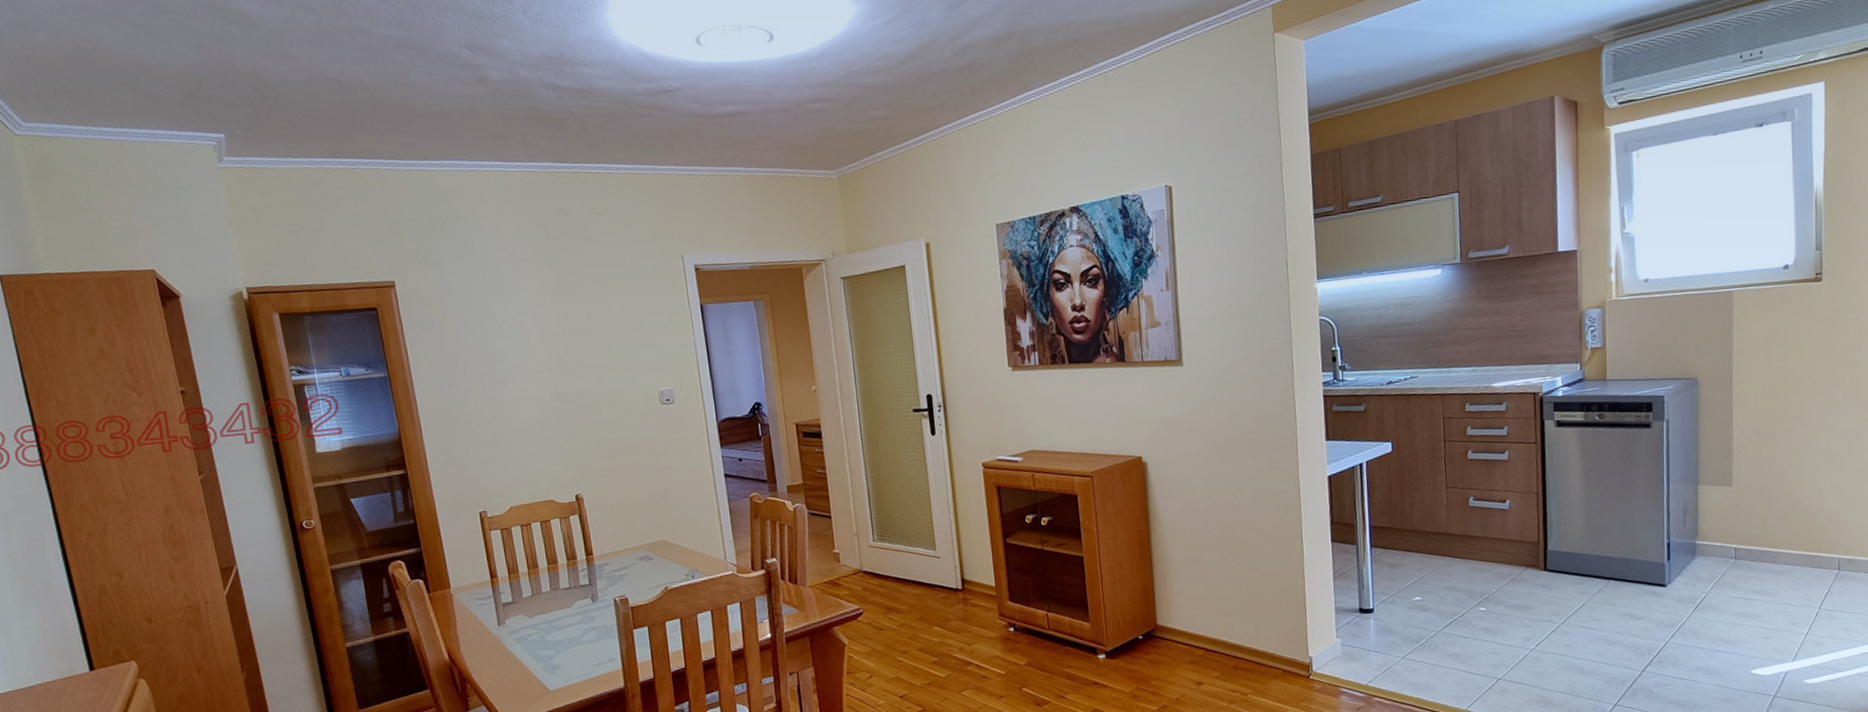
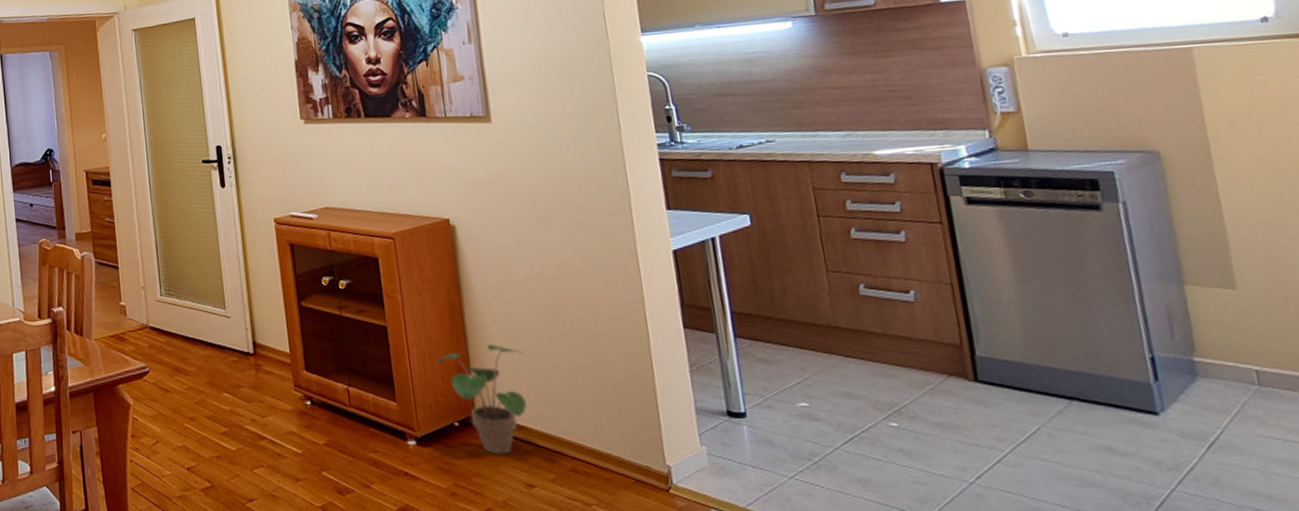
potted plant: none [1127,566,1201,660] -> present [437,343,528,455]

